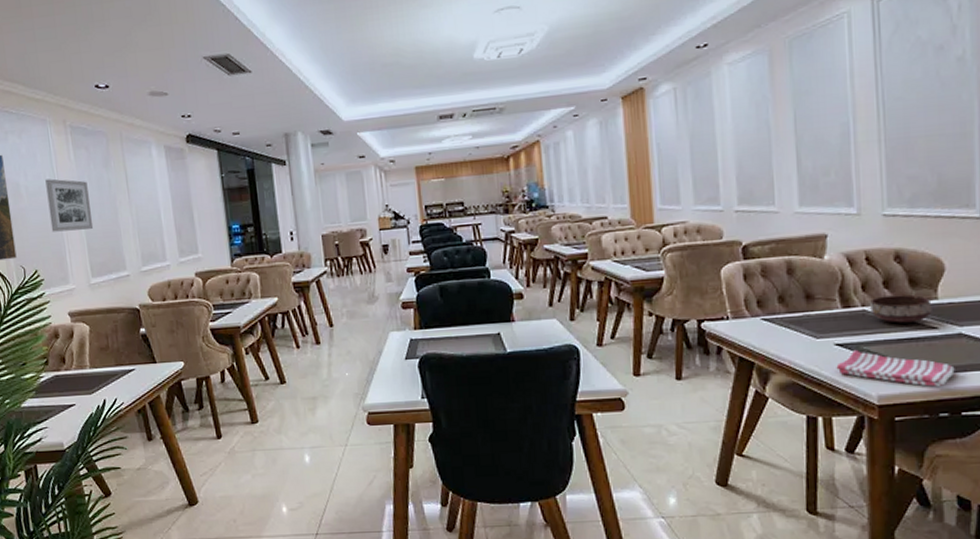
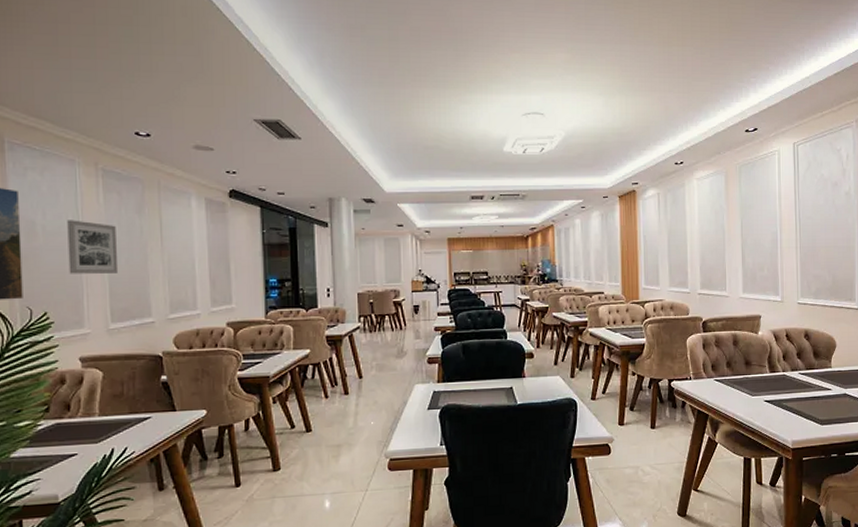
dish towel: present [836,349,955,388] -> none [765,405,841,435]
bowl: present [870,294,932,323] -> none [788,364,828,385]

